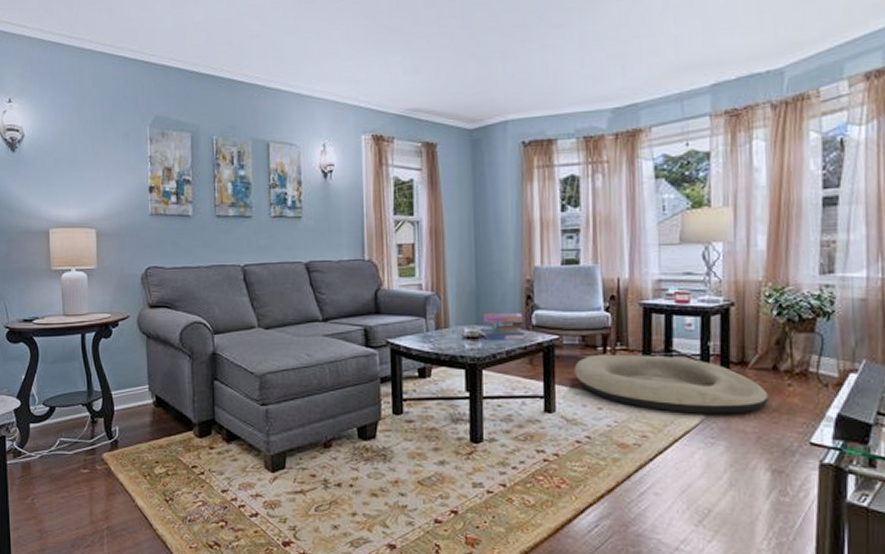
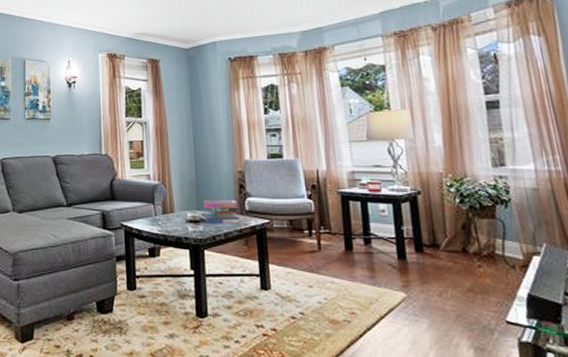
dog bed: present [574,354,768,414] -> none [285,236,463,293]

